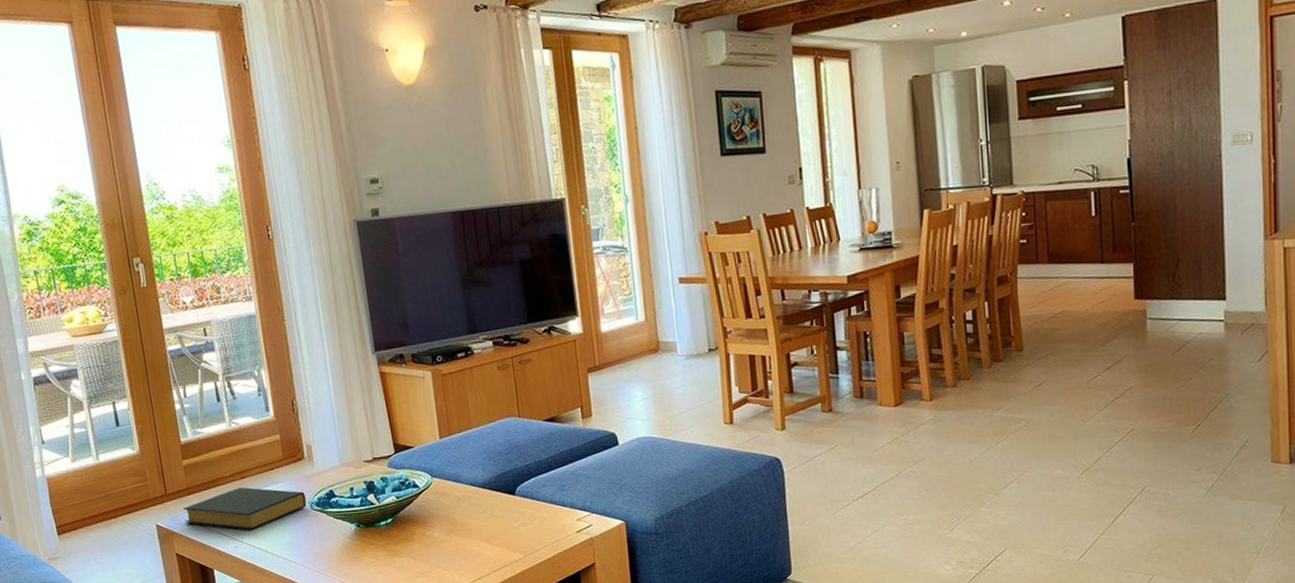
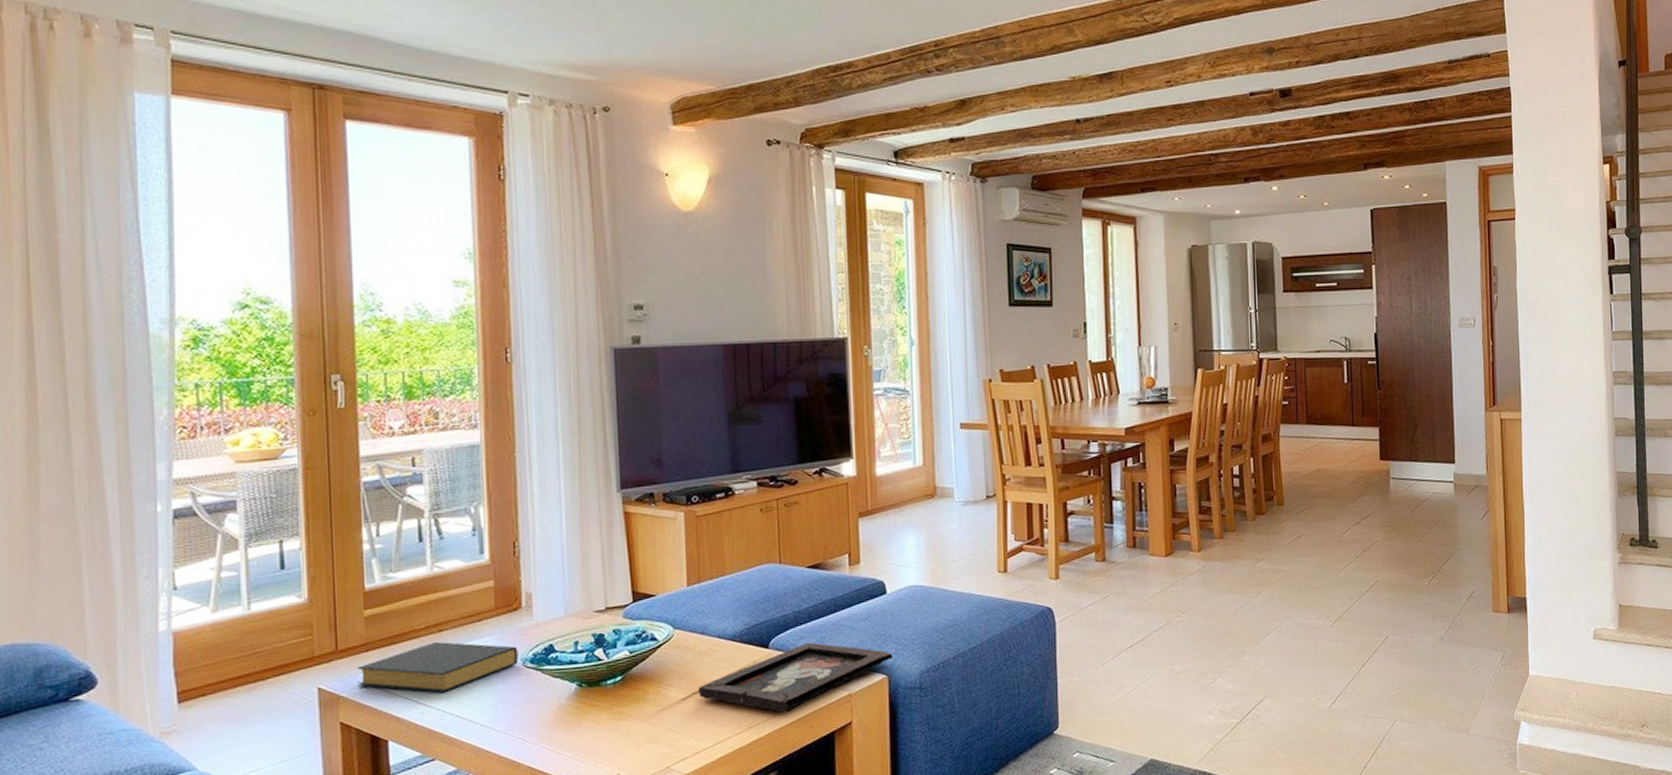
decorative tray: none [457,489,629,554] -> present [697,642,893,714]

